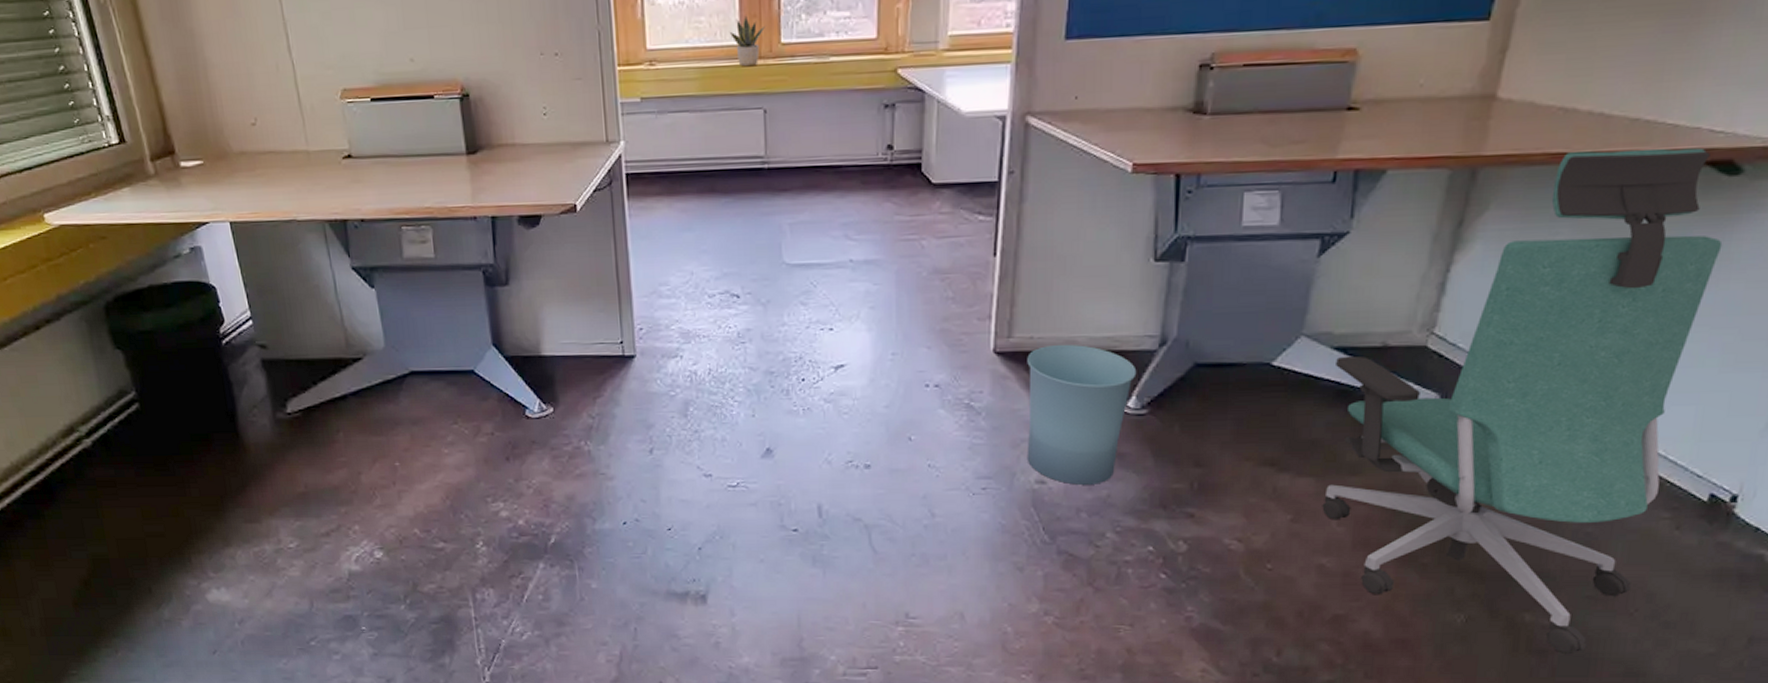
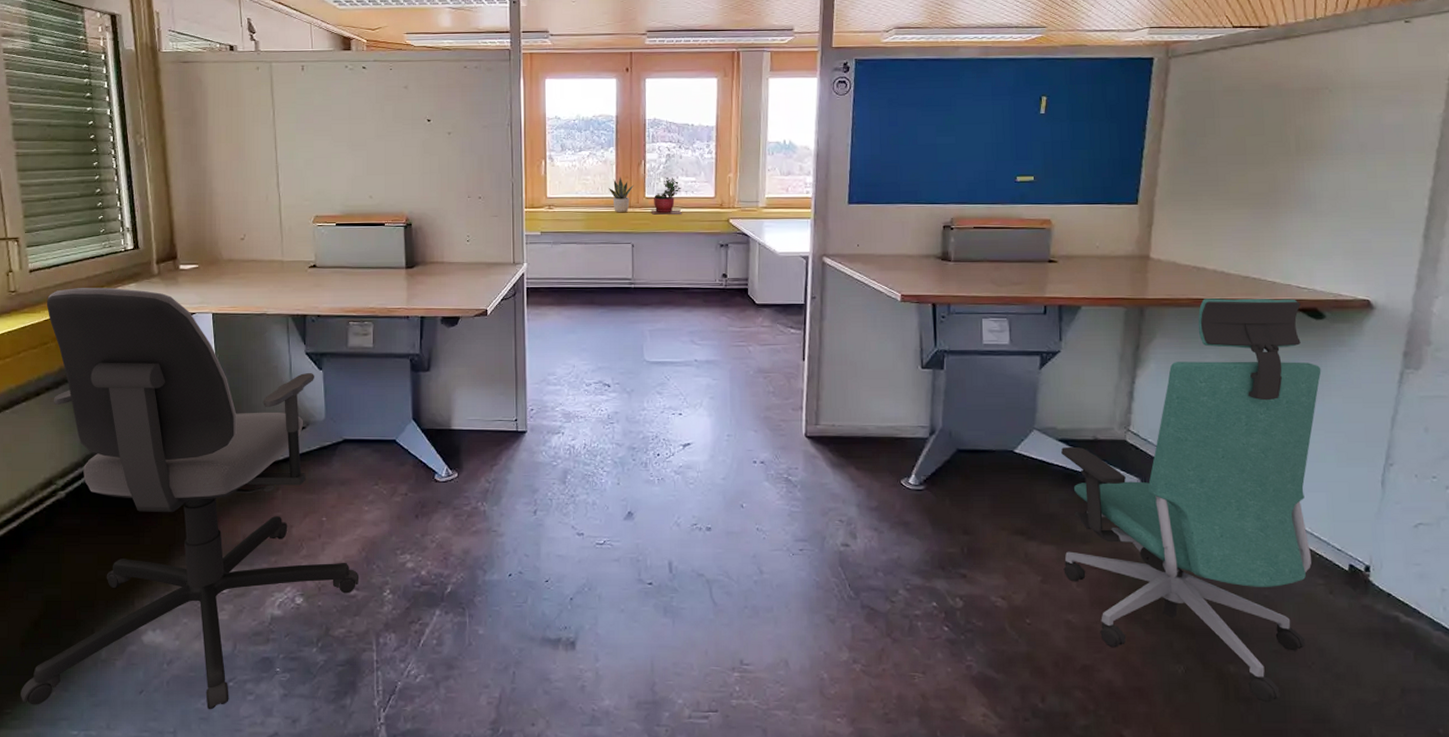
office chair: none [25,194,446,670] -> present [20,287,360,710]
succulent plant: none [788,12,832,67] -> present [651,177,682,215]
waste bin: present [1026,344,1137,485] -> none [831,431,914,548]

